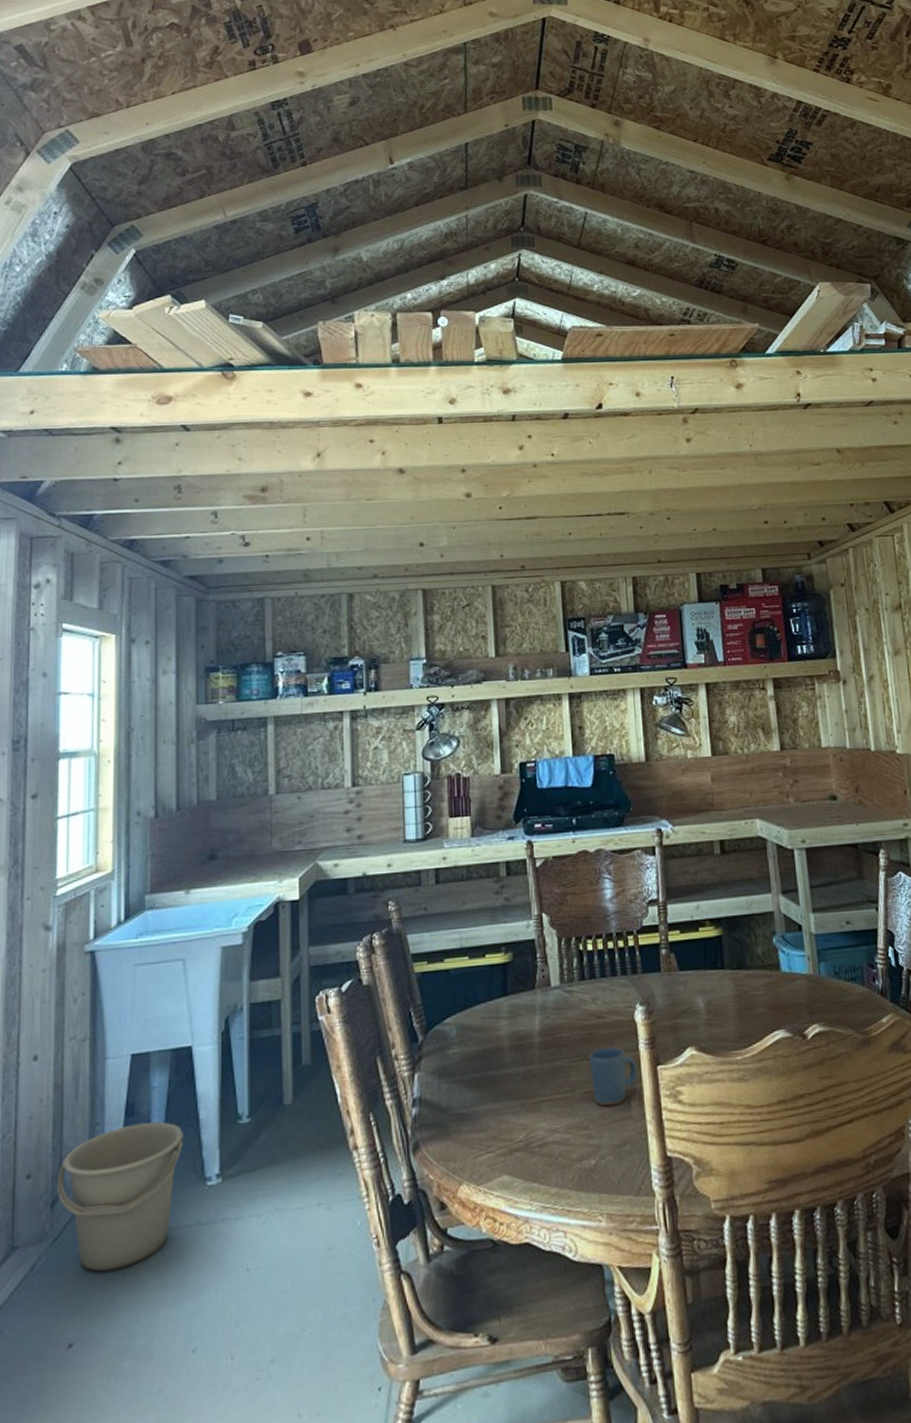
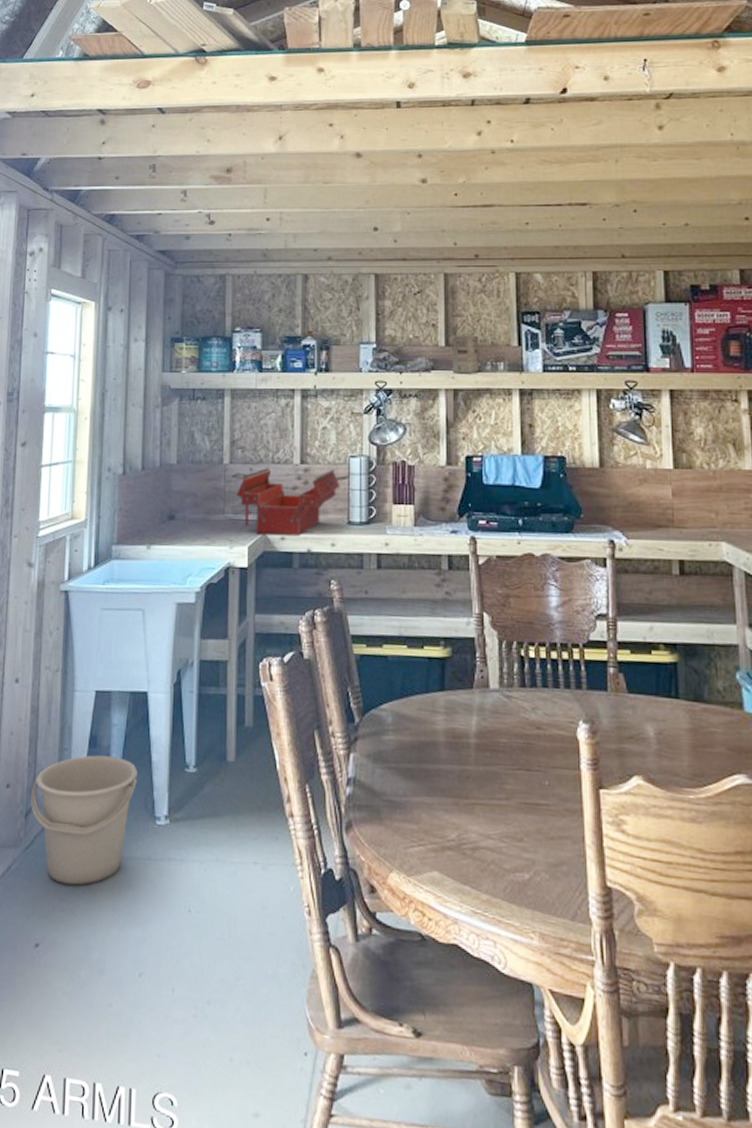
toolbox: none [278,788,404,865] -> present [231,468,350,537]
paint can: none [501,644,529,683] -> present [452,335,479,374]
mug: present [589,1047,637,1107] -> none [526,760,577,823]

